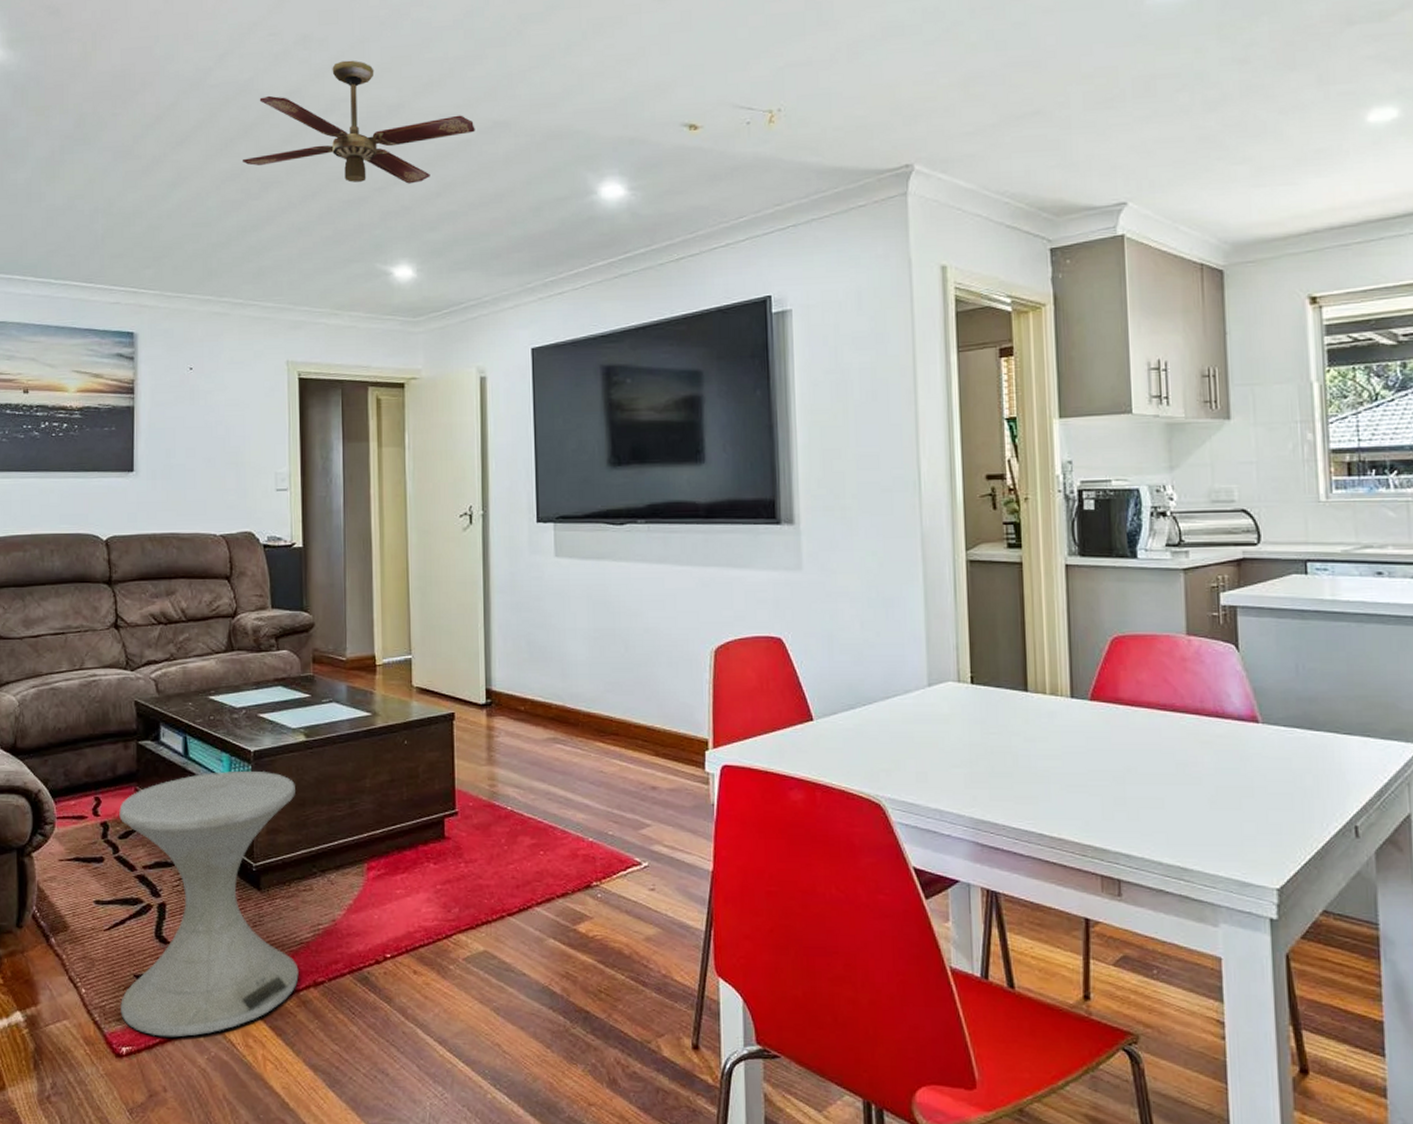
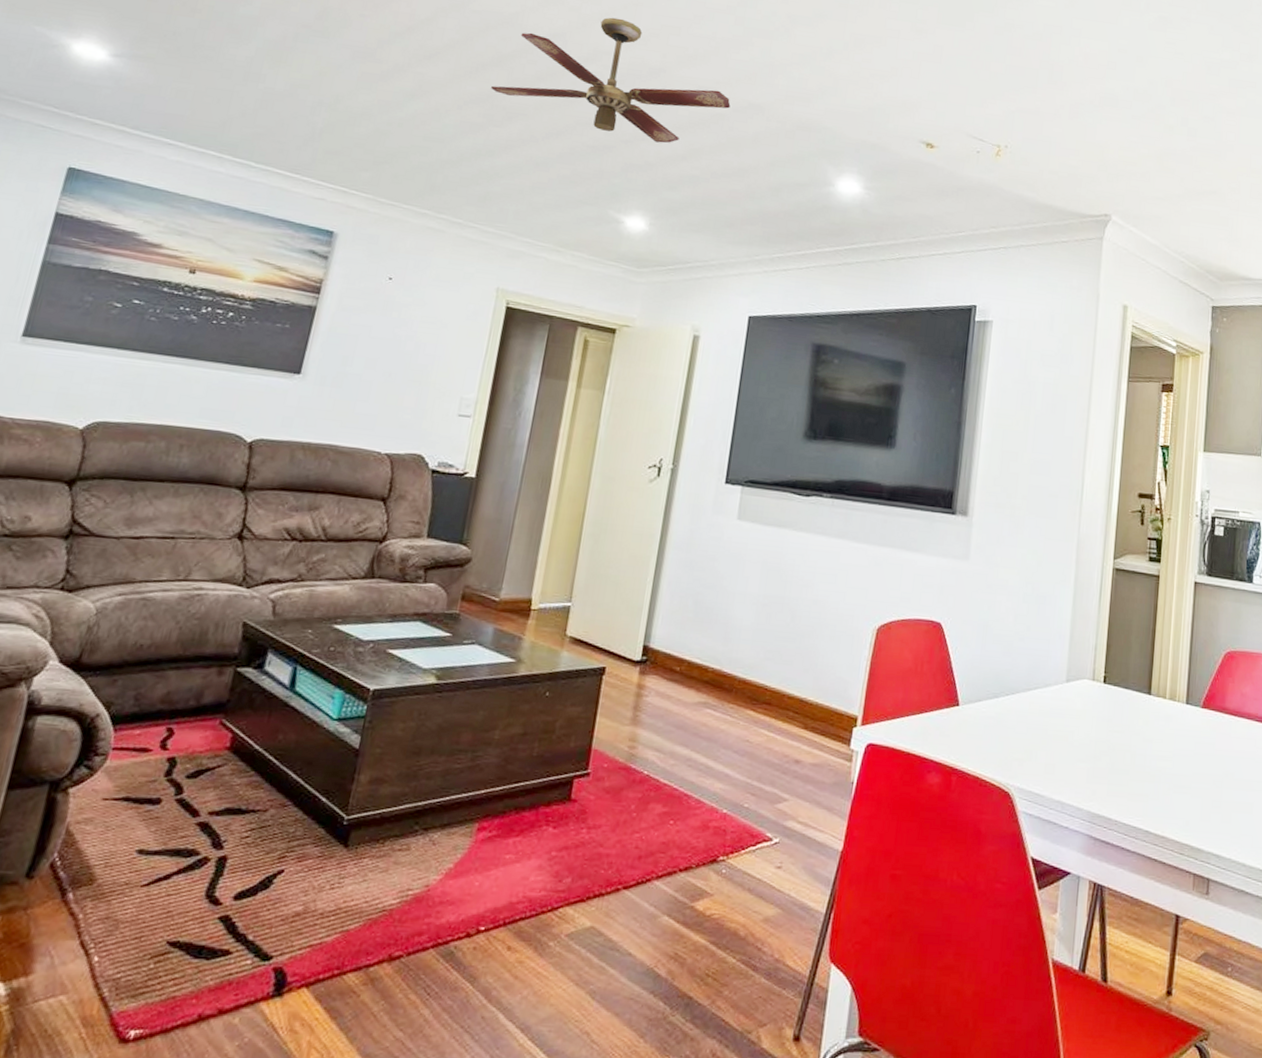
side table: present [119,770,299,1038] -> none [138,710,414,1019]

